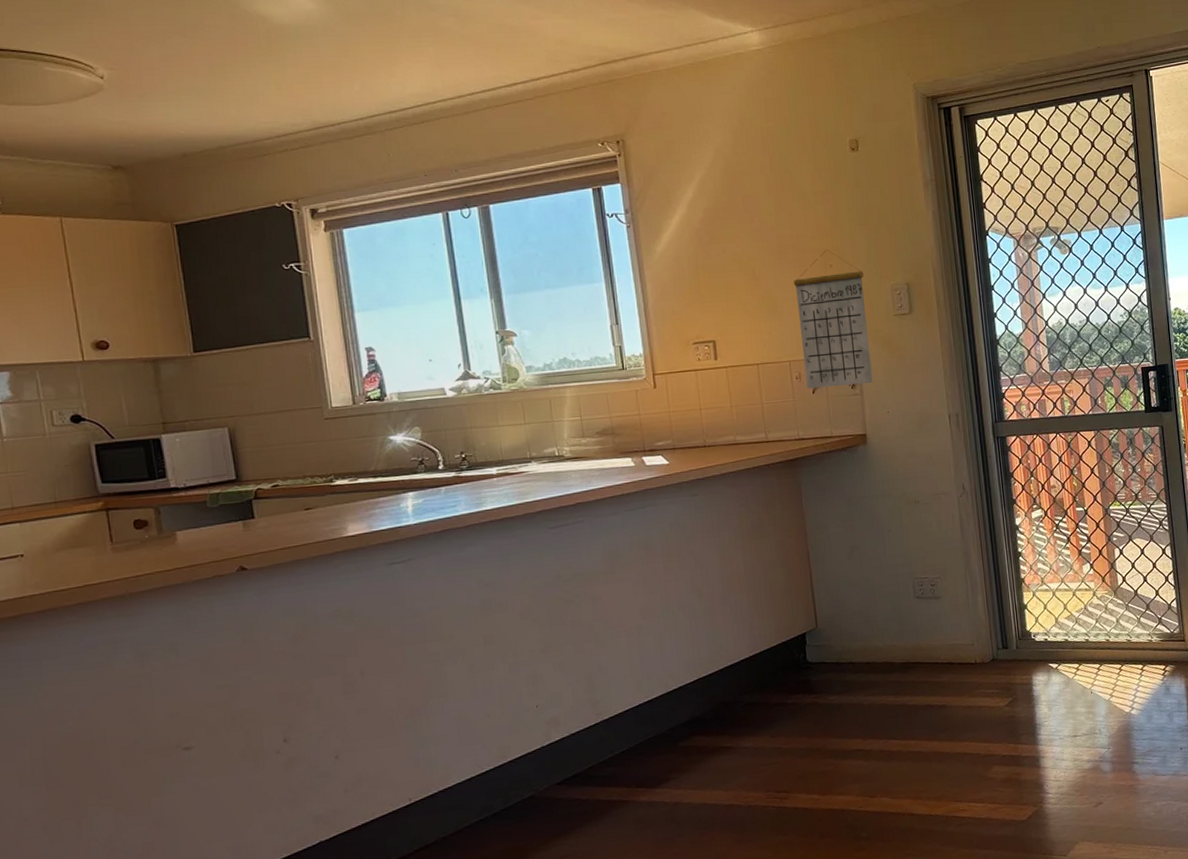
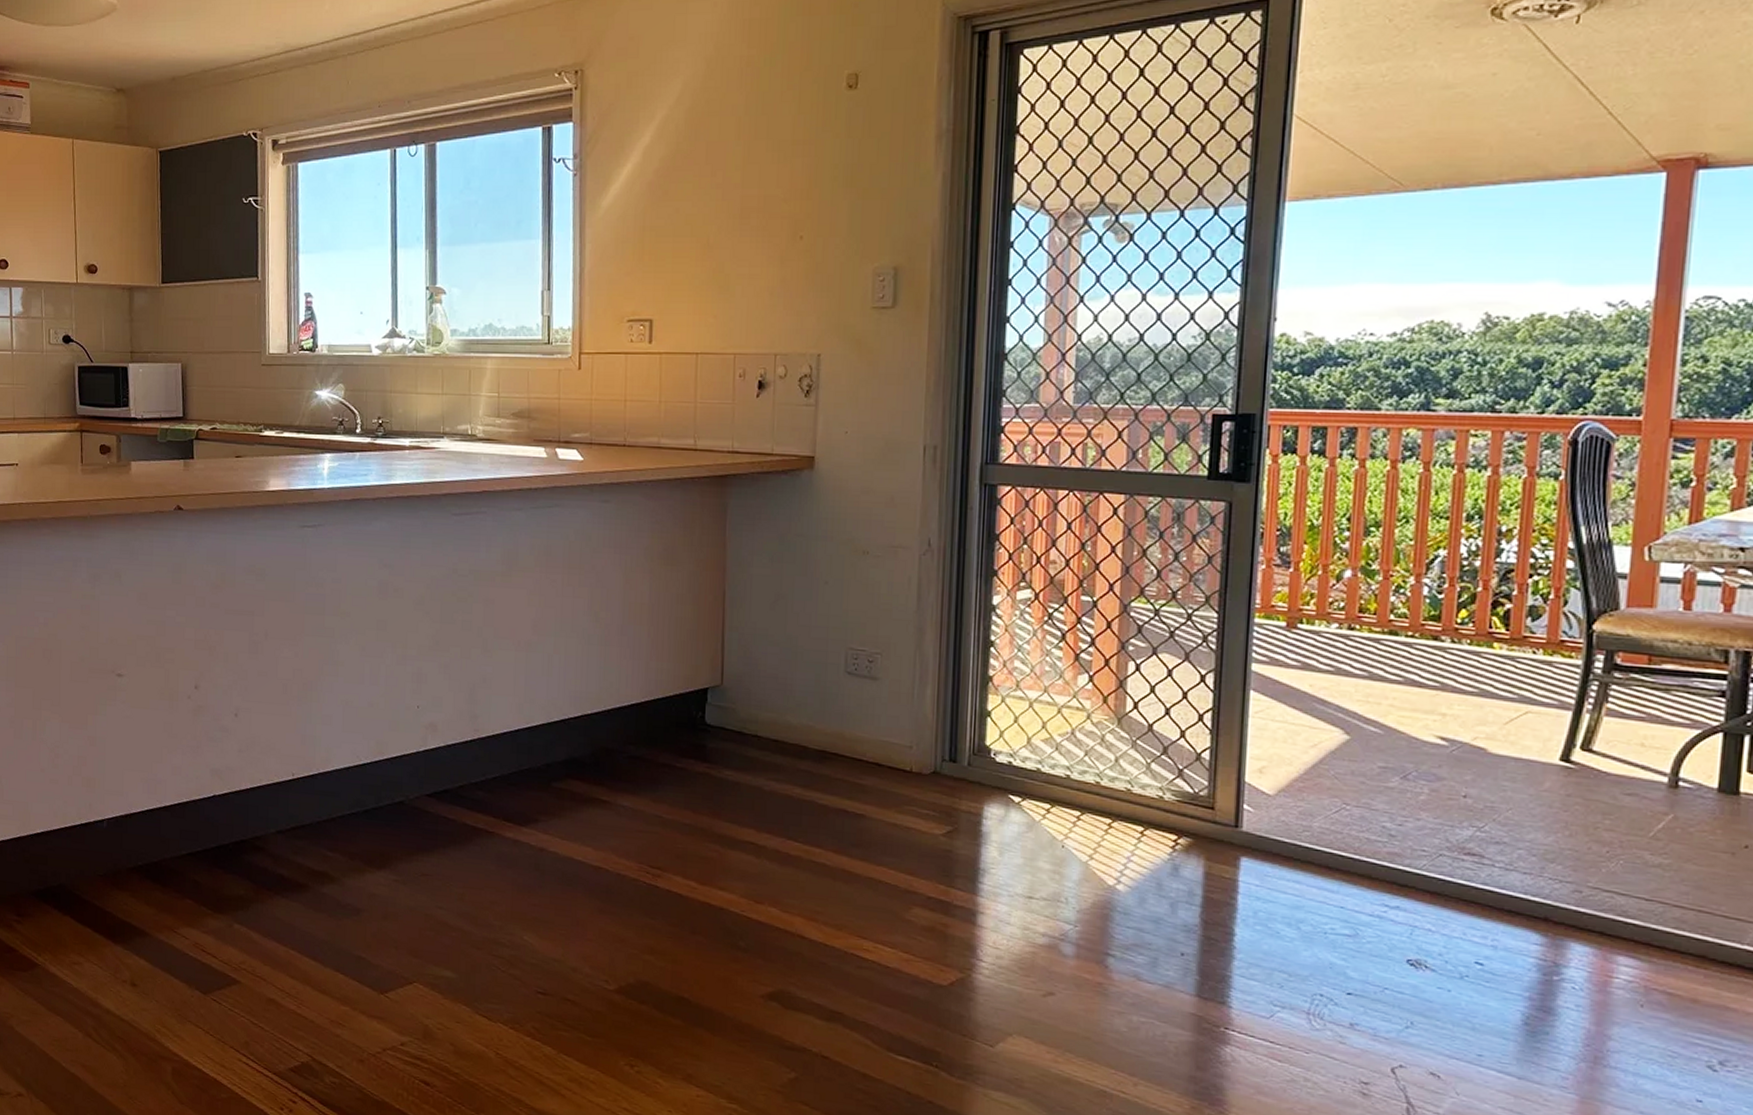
calendar: present [793,249,873,389] -> none [751,216,841,393]

